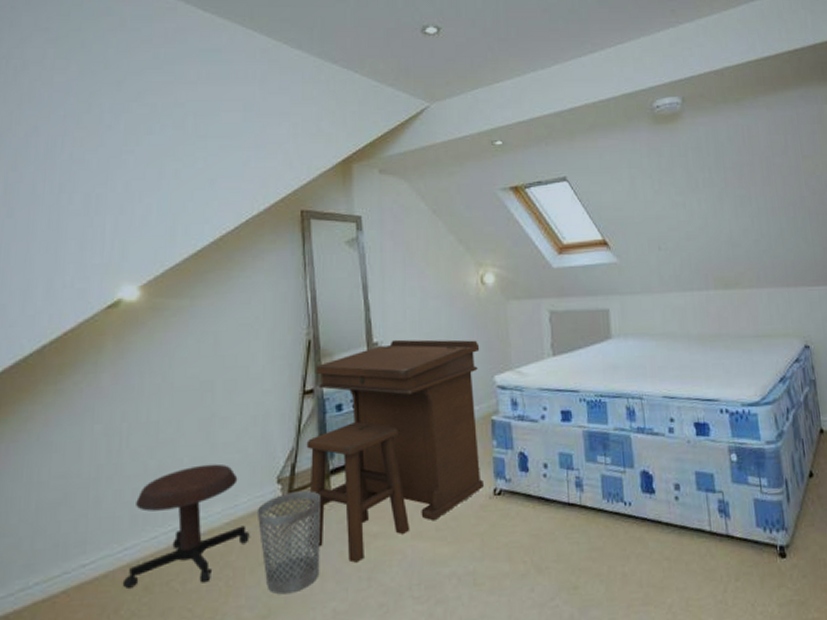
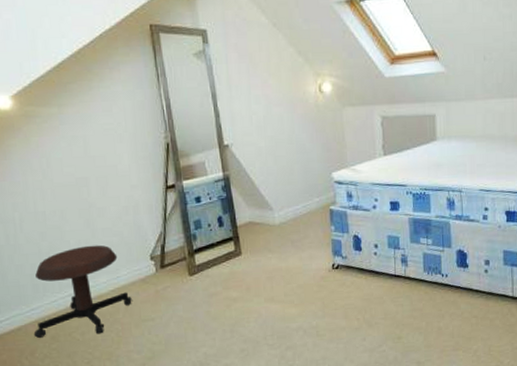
wastebasket: present [256,490,320,595] -> none [135,265,192,343]
desk: present [306,339,484,563] -> none [172,142,324,320]

